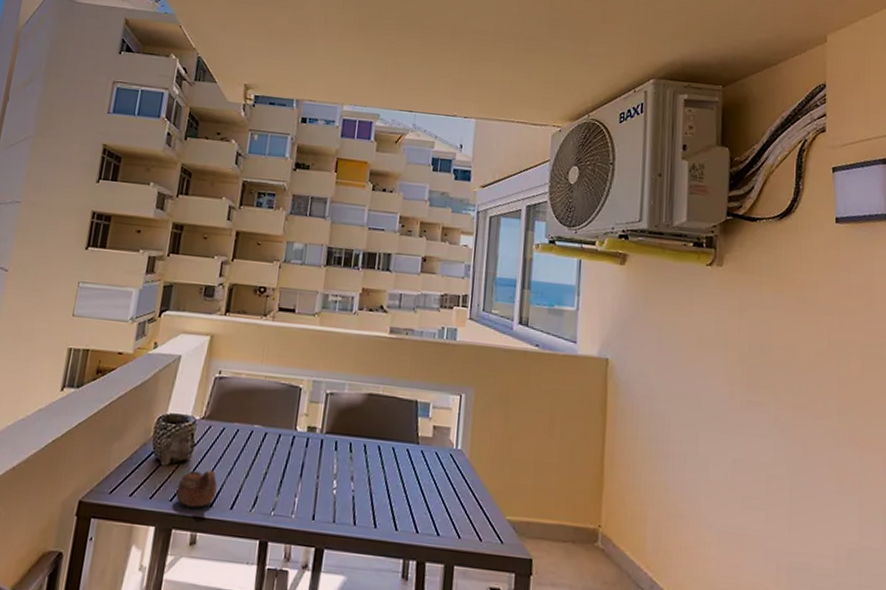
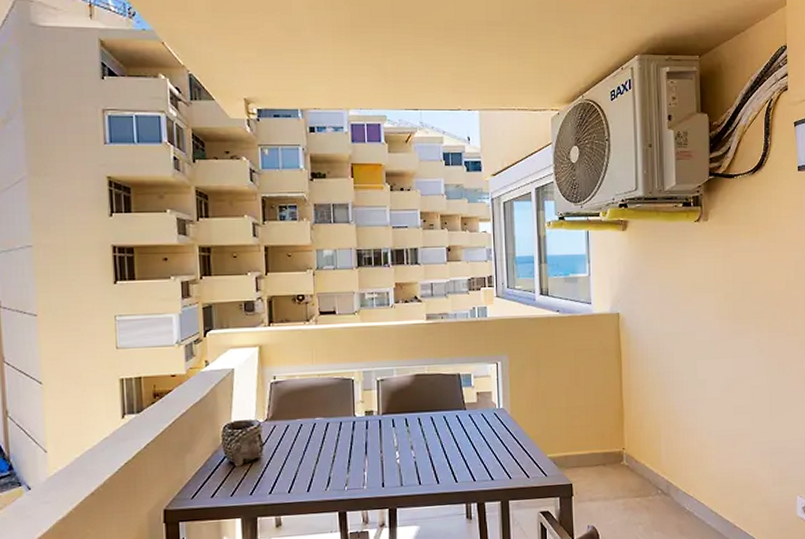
cup: present [175,470,218,508] -> none [254,462,292,497]

